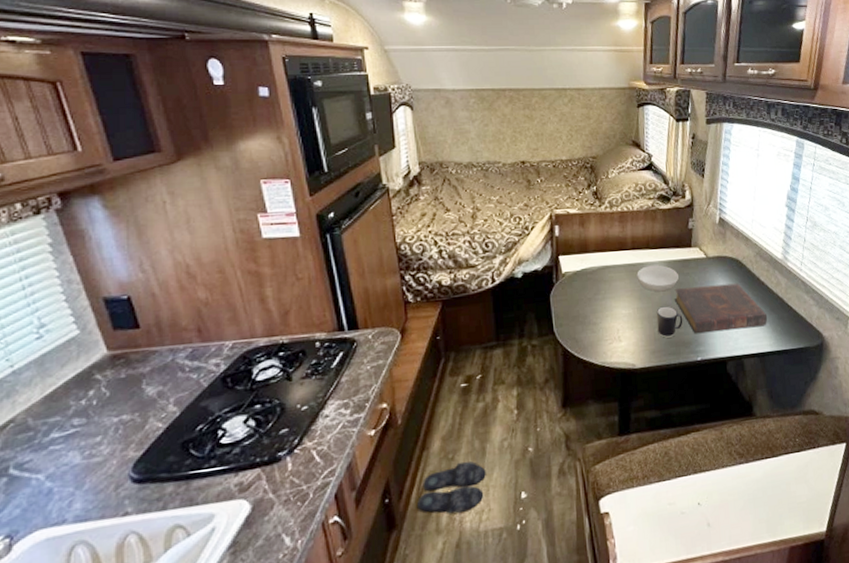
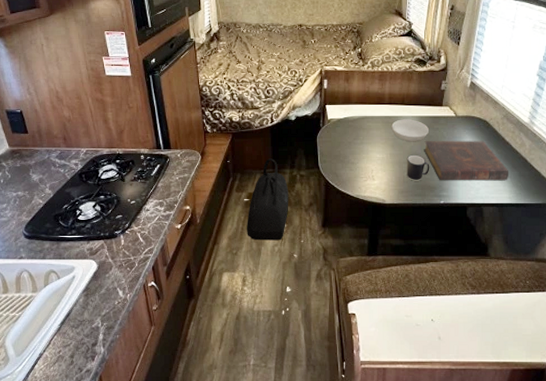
slippers: present [417,461,486,514] -> none [209,257,260,295]
duffel bag: none [465,328,520,437] -> present [247,158,289,241]

